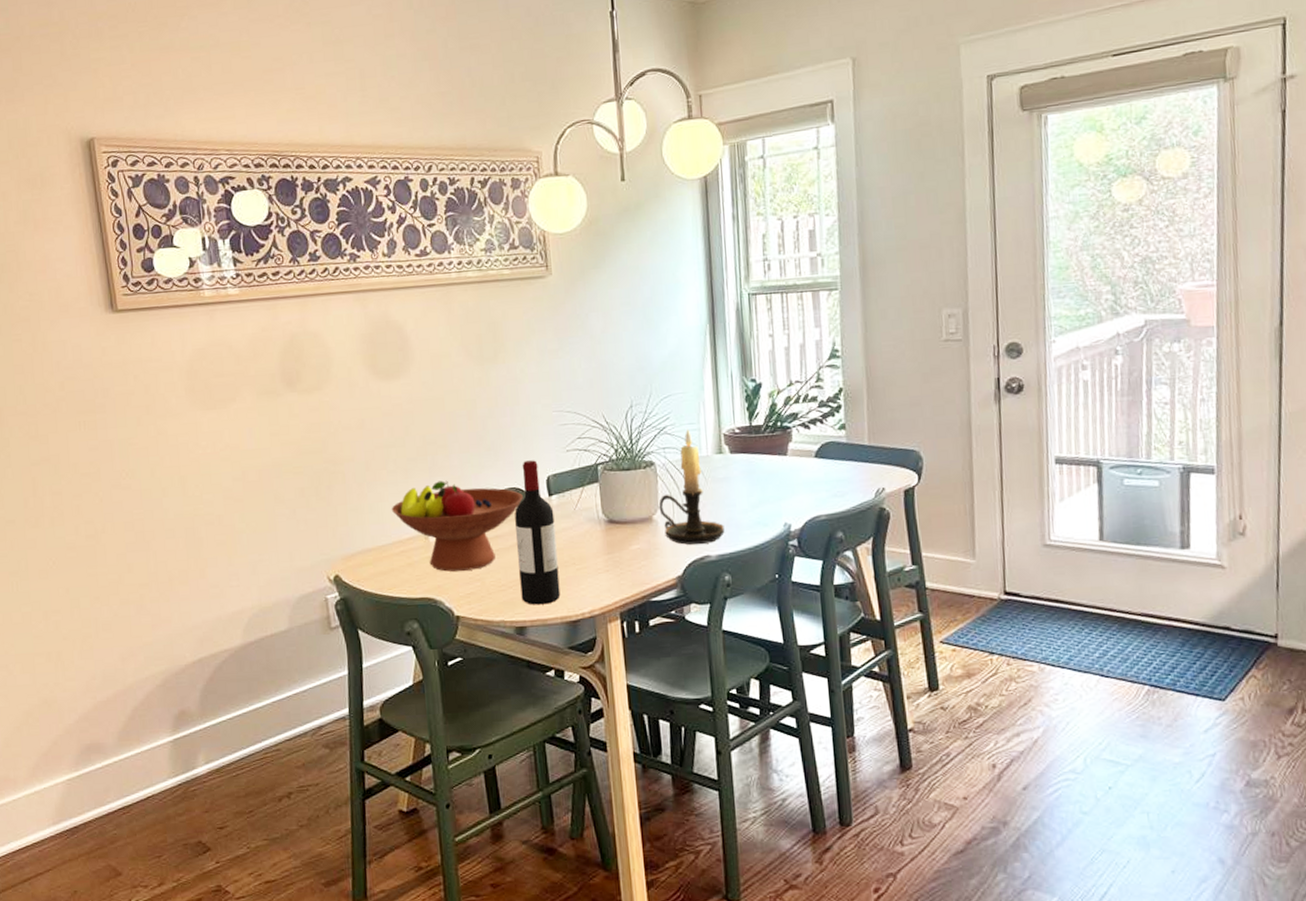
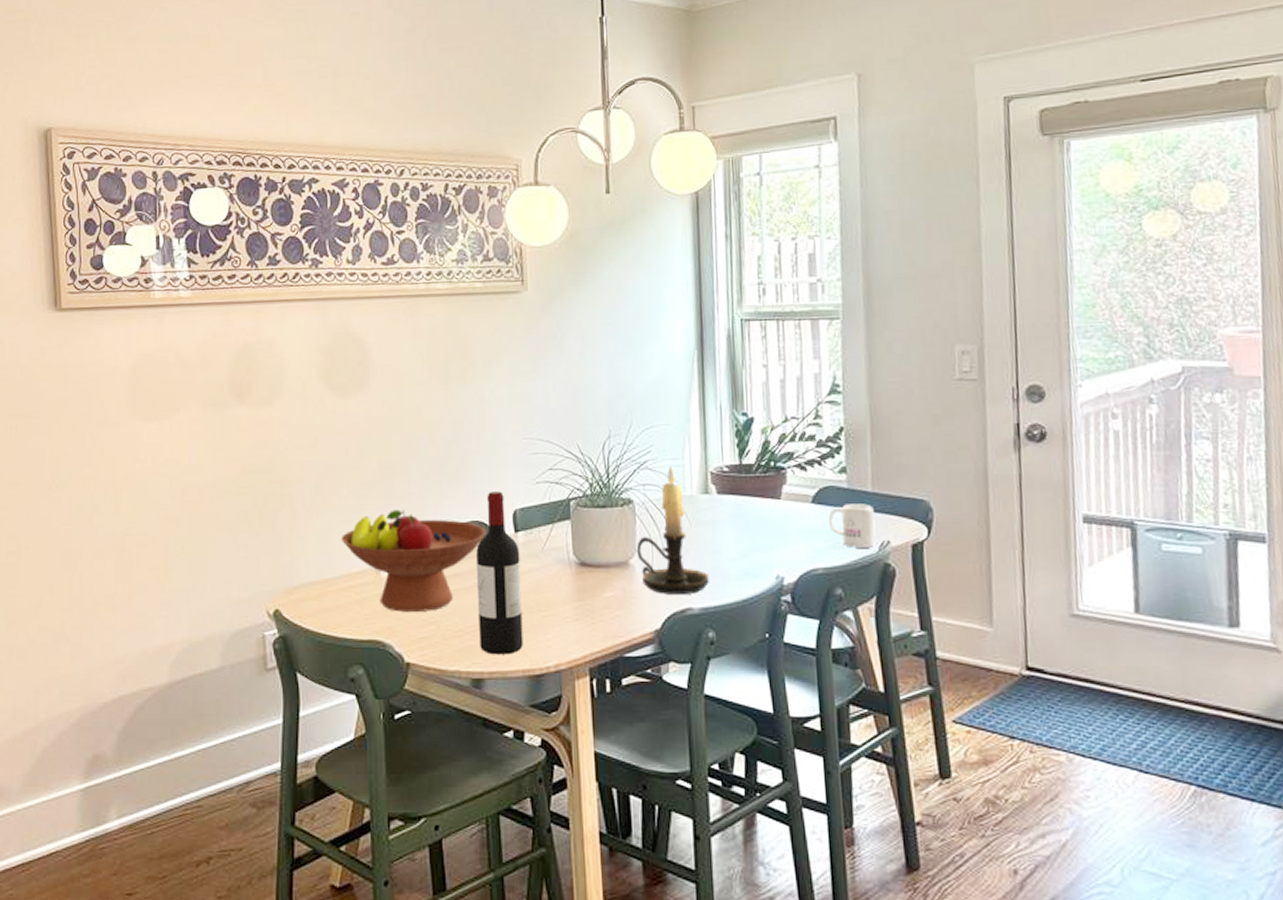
mug: none [829,456,872,496] -> present [828,503,876,548]

